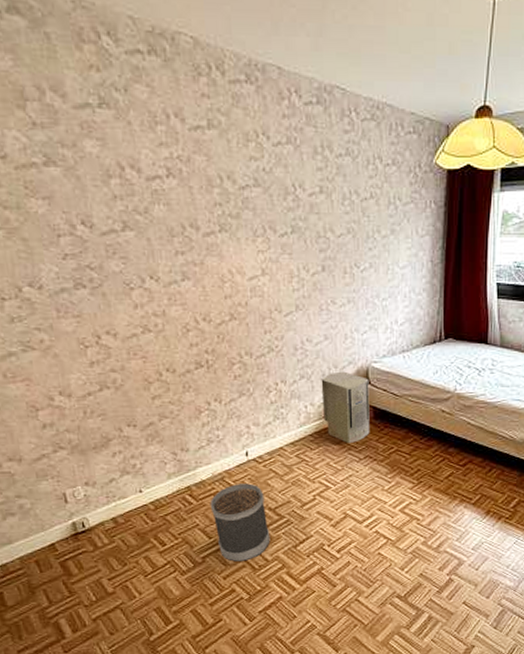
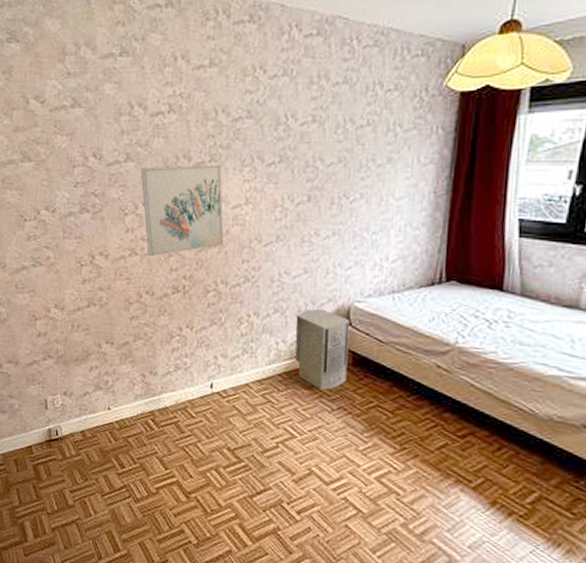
wall art: none [142,234,244,333] -> present [140,164,224,257]
wastebasket: present [210,483,271,562] -> none [170,416,226,502]

